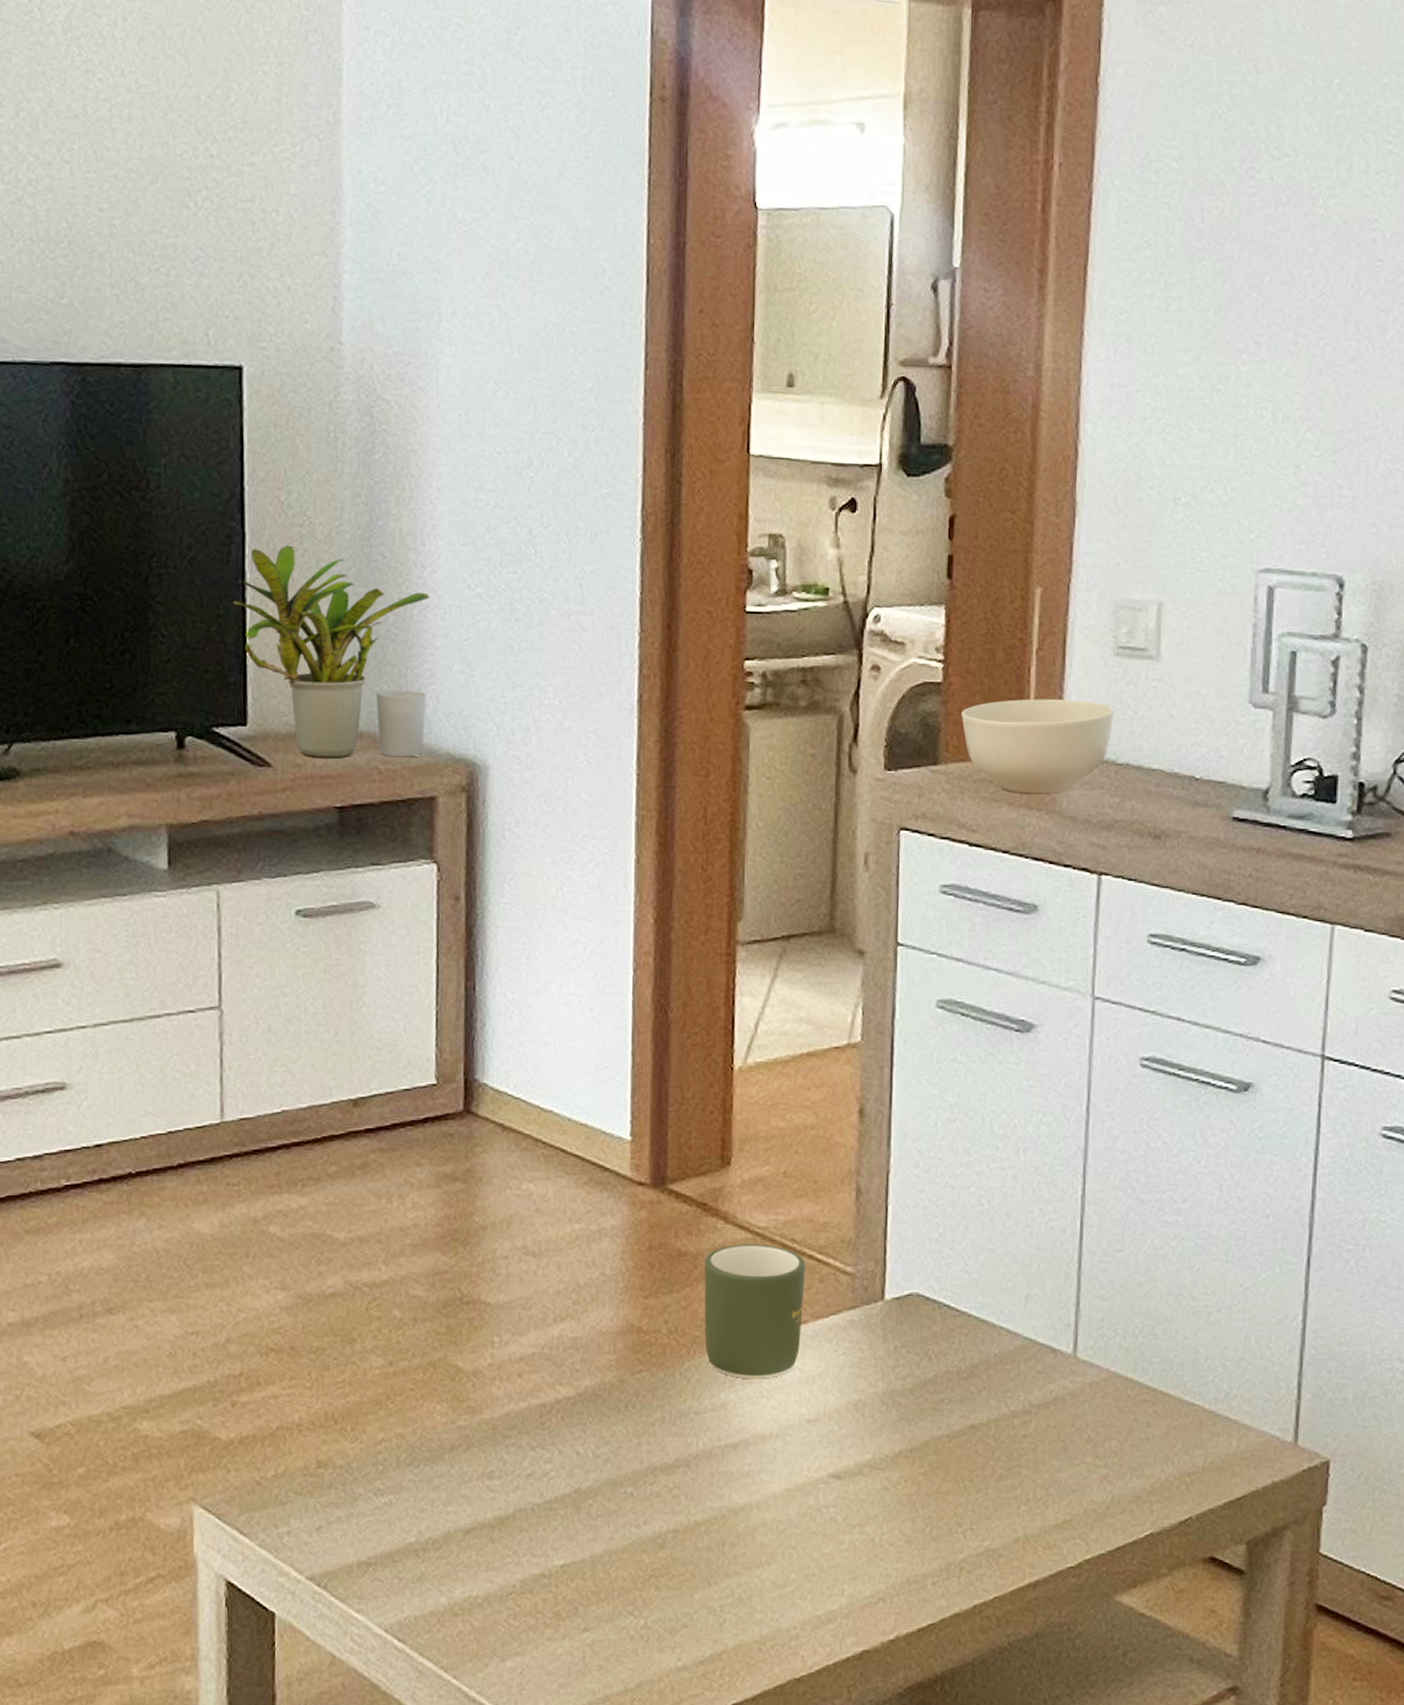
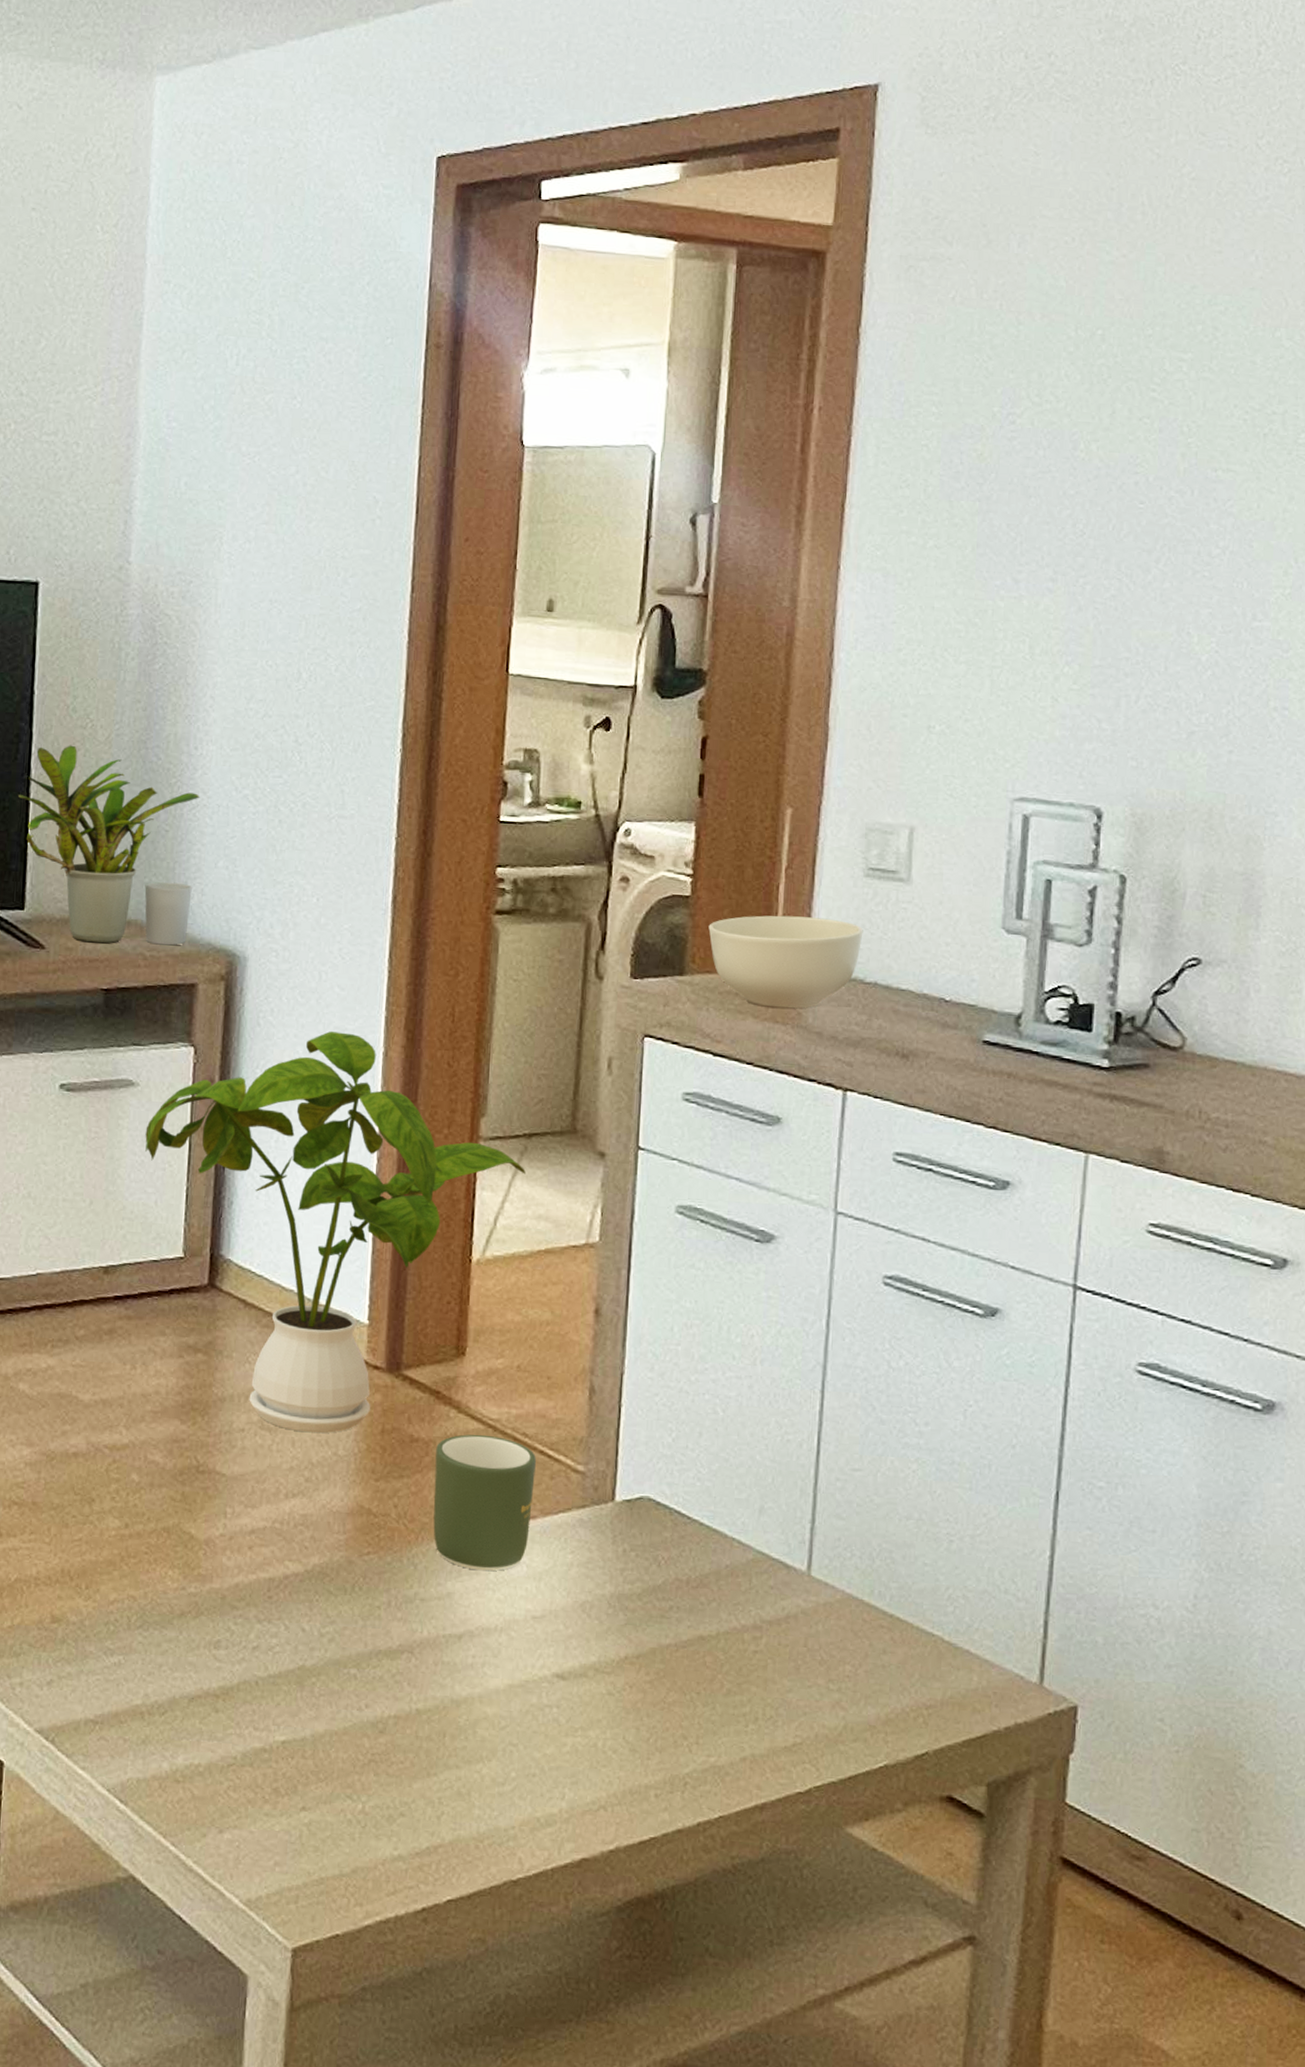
house plant: none [390,840,785,1255] -> present [145,1031,526,1434]

